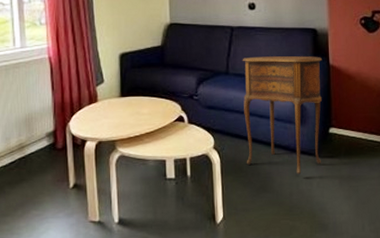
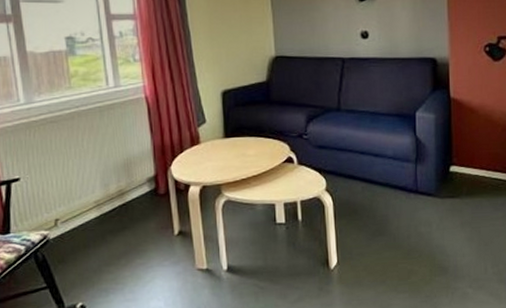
side table: present [242,56,322,174] -> none [354,88,442,216]

